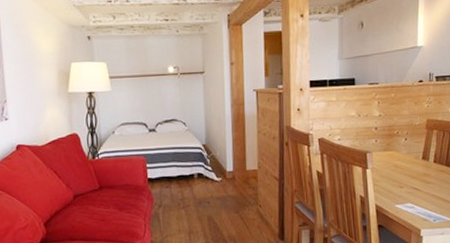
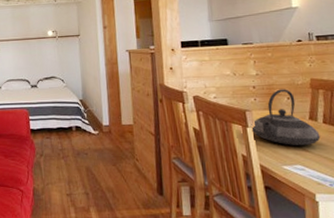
teapot: none [370,130,430,185] -> present [251,89,321,146]

